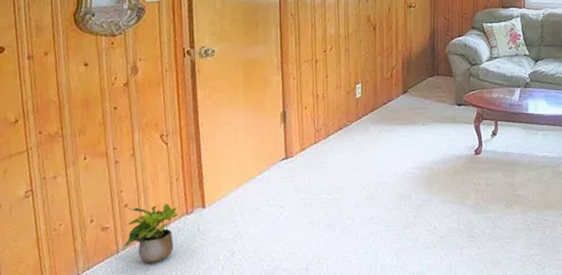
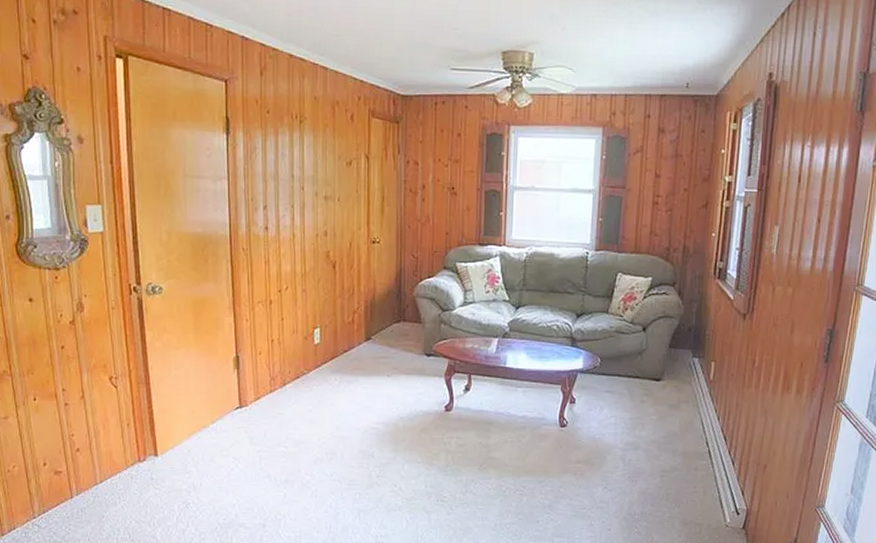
potted plant: present [124,204,178,264] -> none [77,450,130,511]

